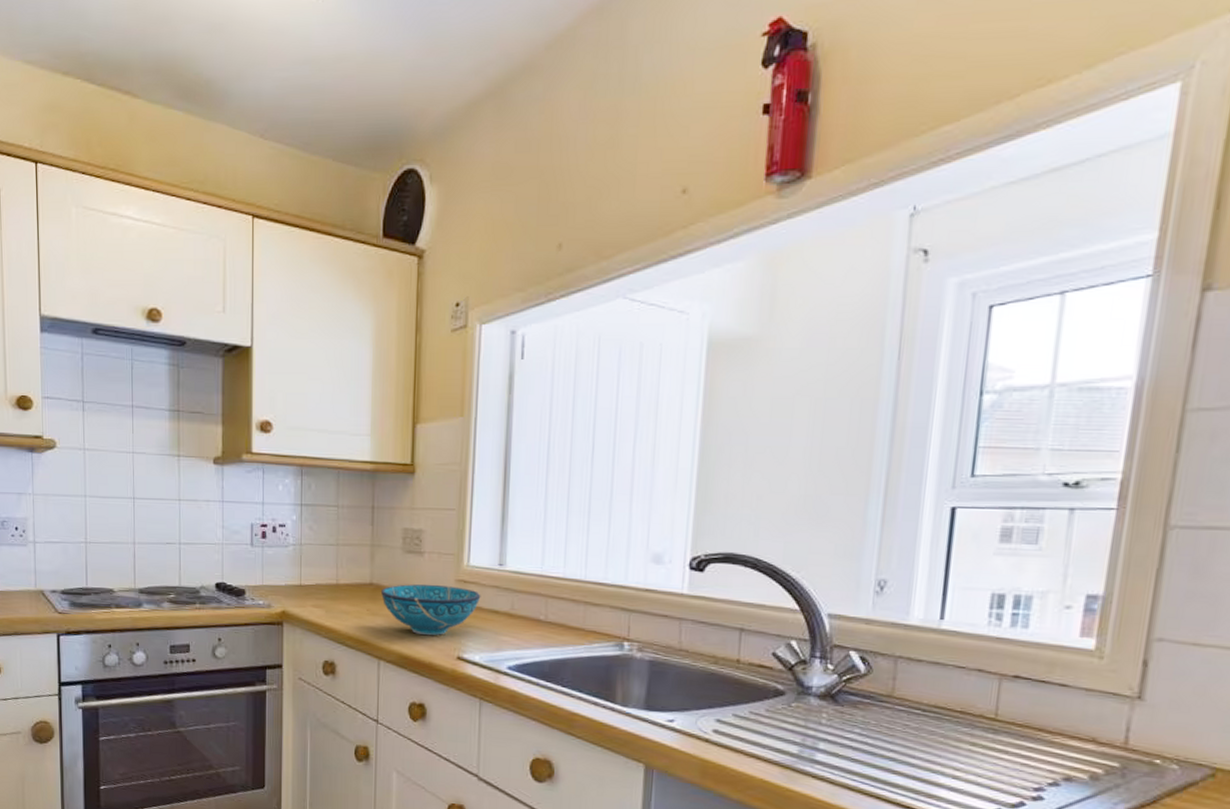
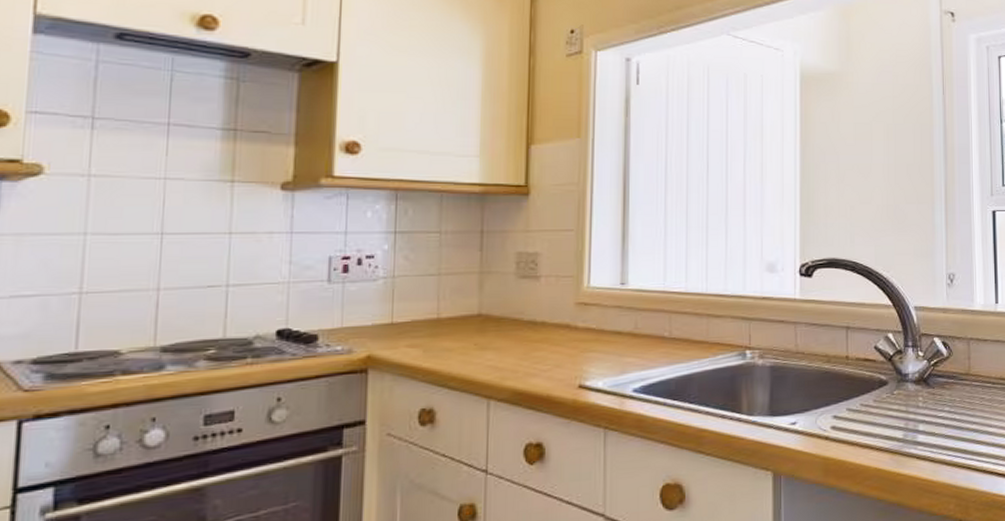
bowl: present [380,584,481,636] -> none [490,309,603,366]

